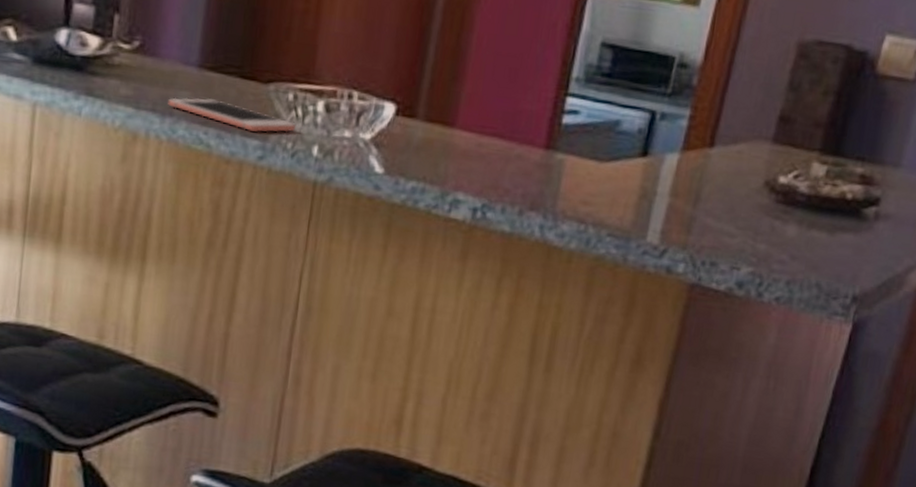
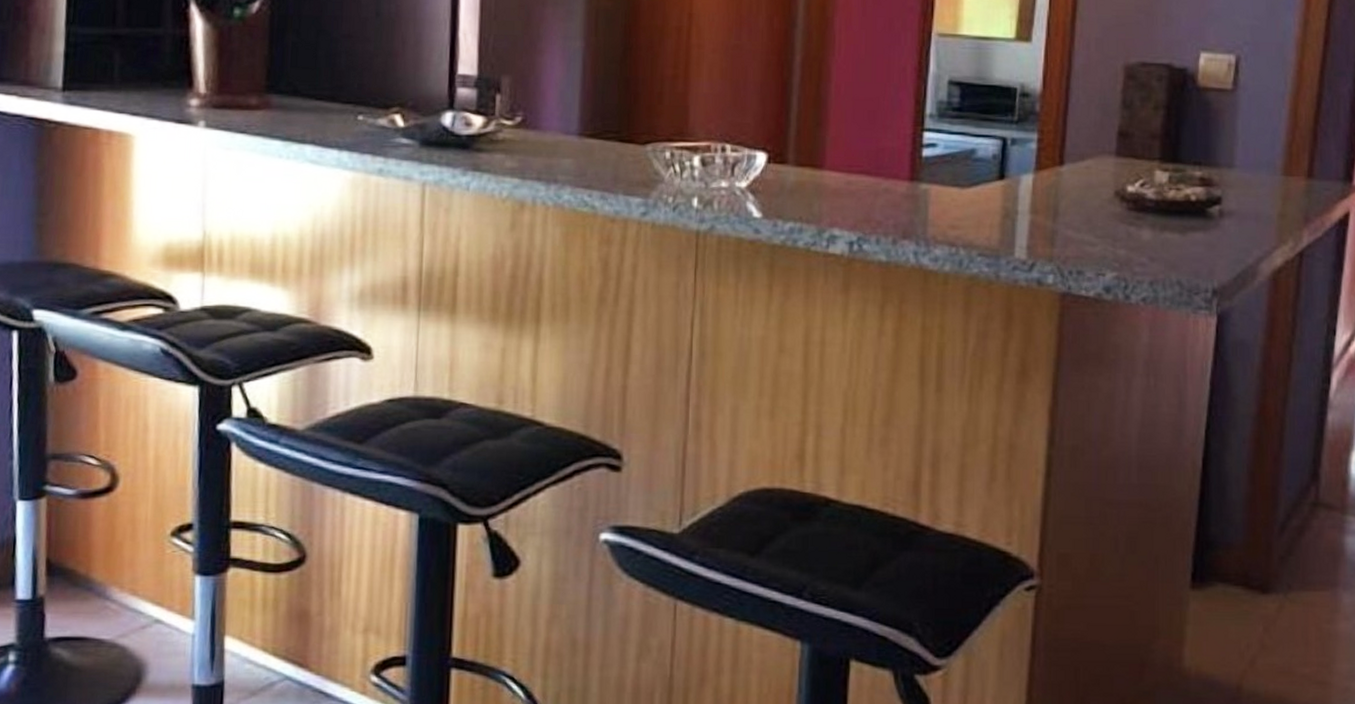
cell phone: present [168,97,296,133] -> none [552,163,674,190]

